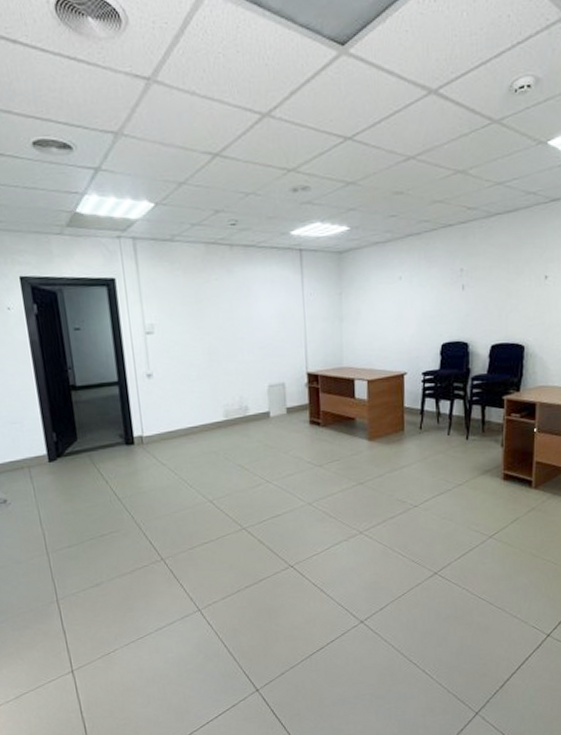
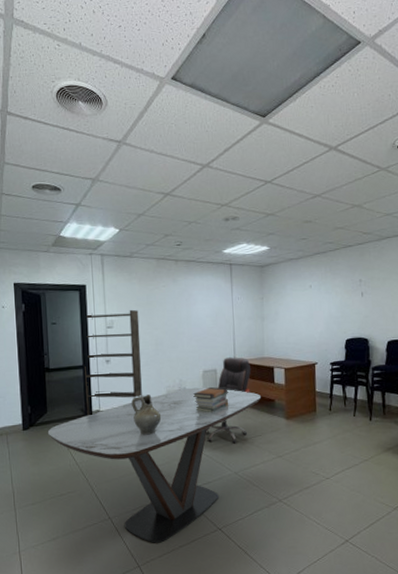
dining table: none [79,404,339,585] -> present [47,387,261,543]
bookshelf: none [119,309,194,443] -> present [85,309,142,416]
ceramic jug: none [181,414,220,464] -> present [131,393,162,435]
book stack: none [257,404,301,436] -> present [193,386,229,413]
office chair: none [272,367,326,471] -> present [205,357,251,444]

